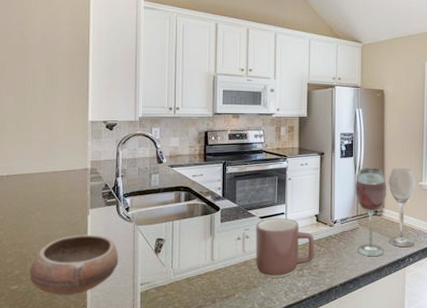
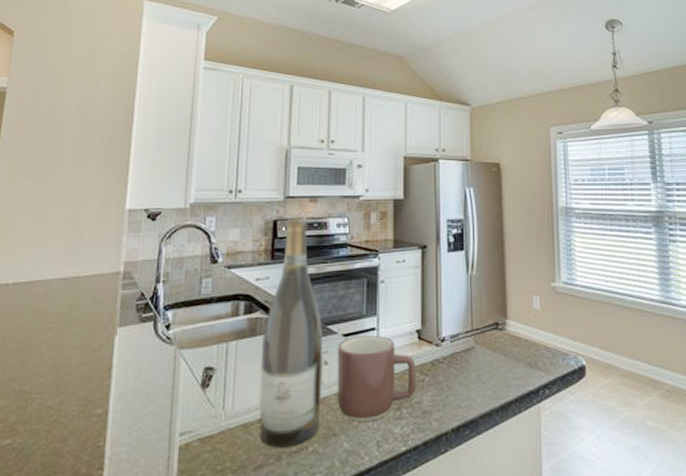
bowl: present [29,234,119,295] -> none [28,363,153,453]
wine bottle: none [198,130,245,294] -> present [259,218,323,448]
wineglass: present [355,168,387,257] -> none [467,264,510,389]
wineglass: present [387,168,416,248] -> none [509,264,550,374]

